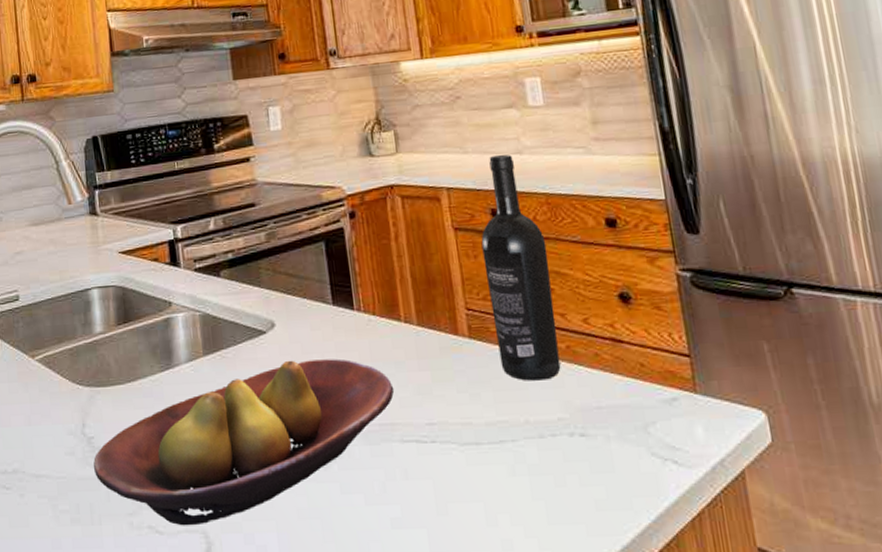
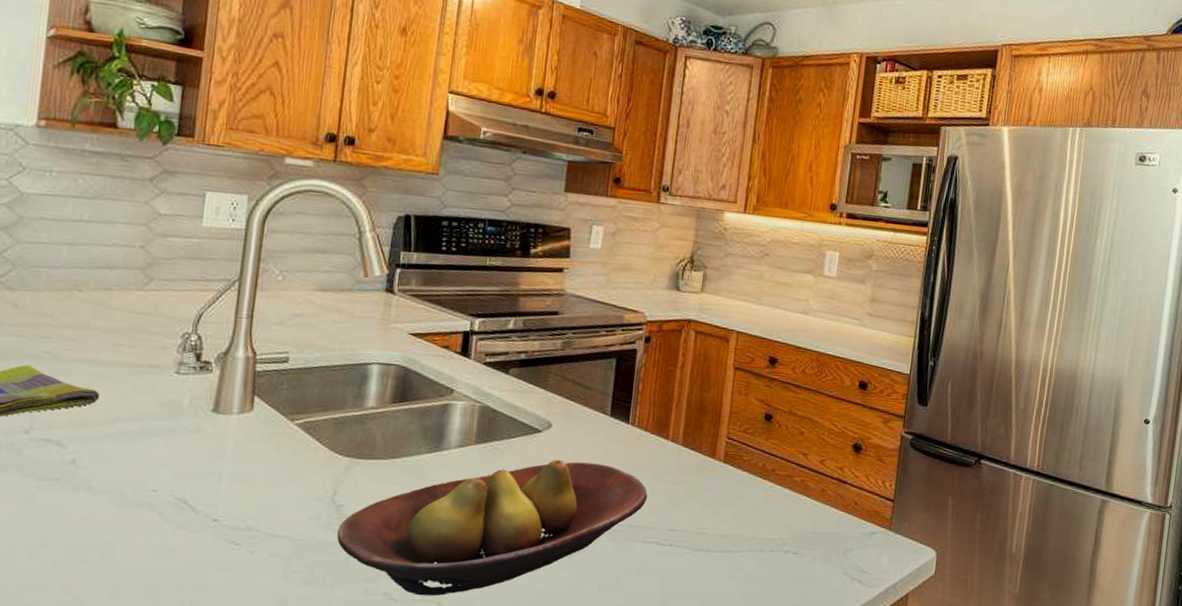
wine bottle: present [481,154,561,381] -> none [744,311,808,506]

